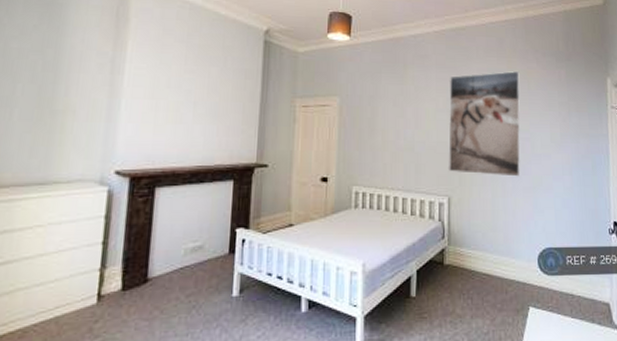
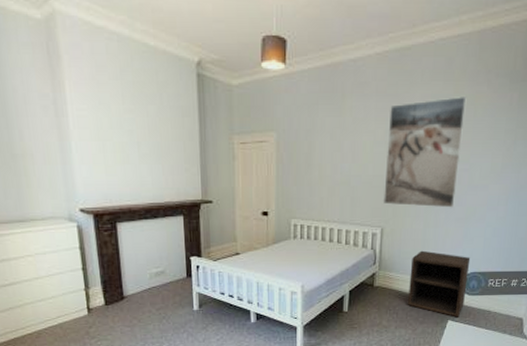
nightstand: none [482,222,545,303] -> present [407,250,471,318]

